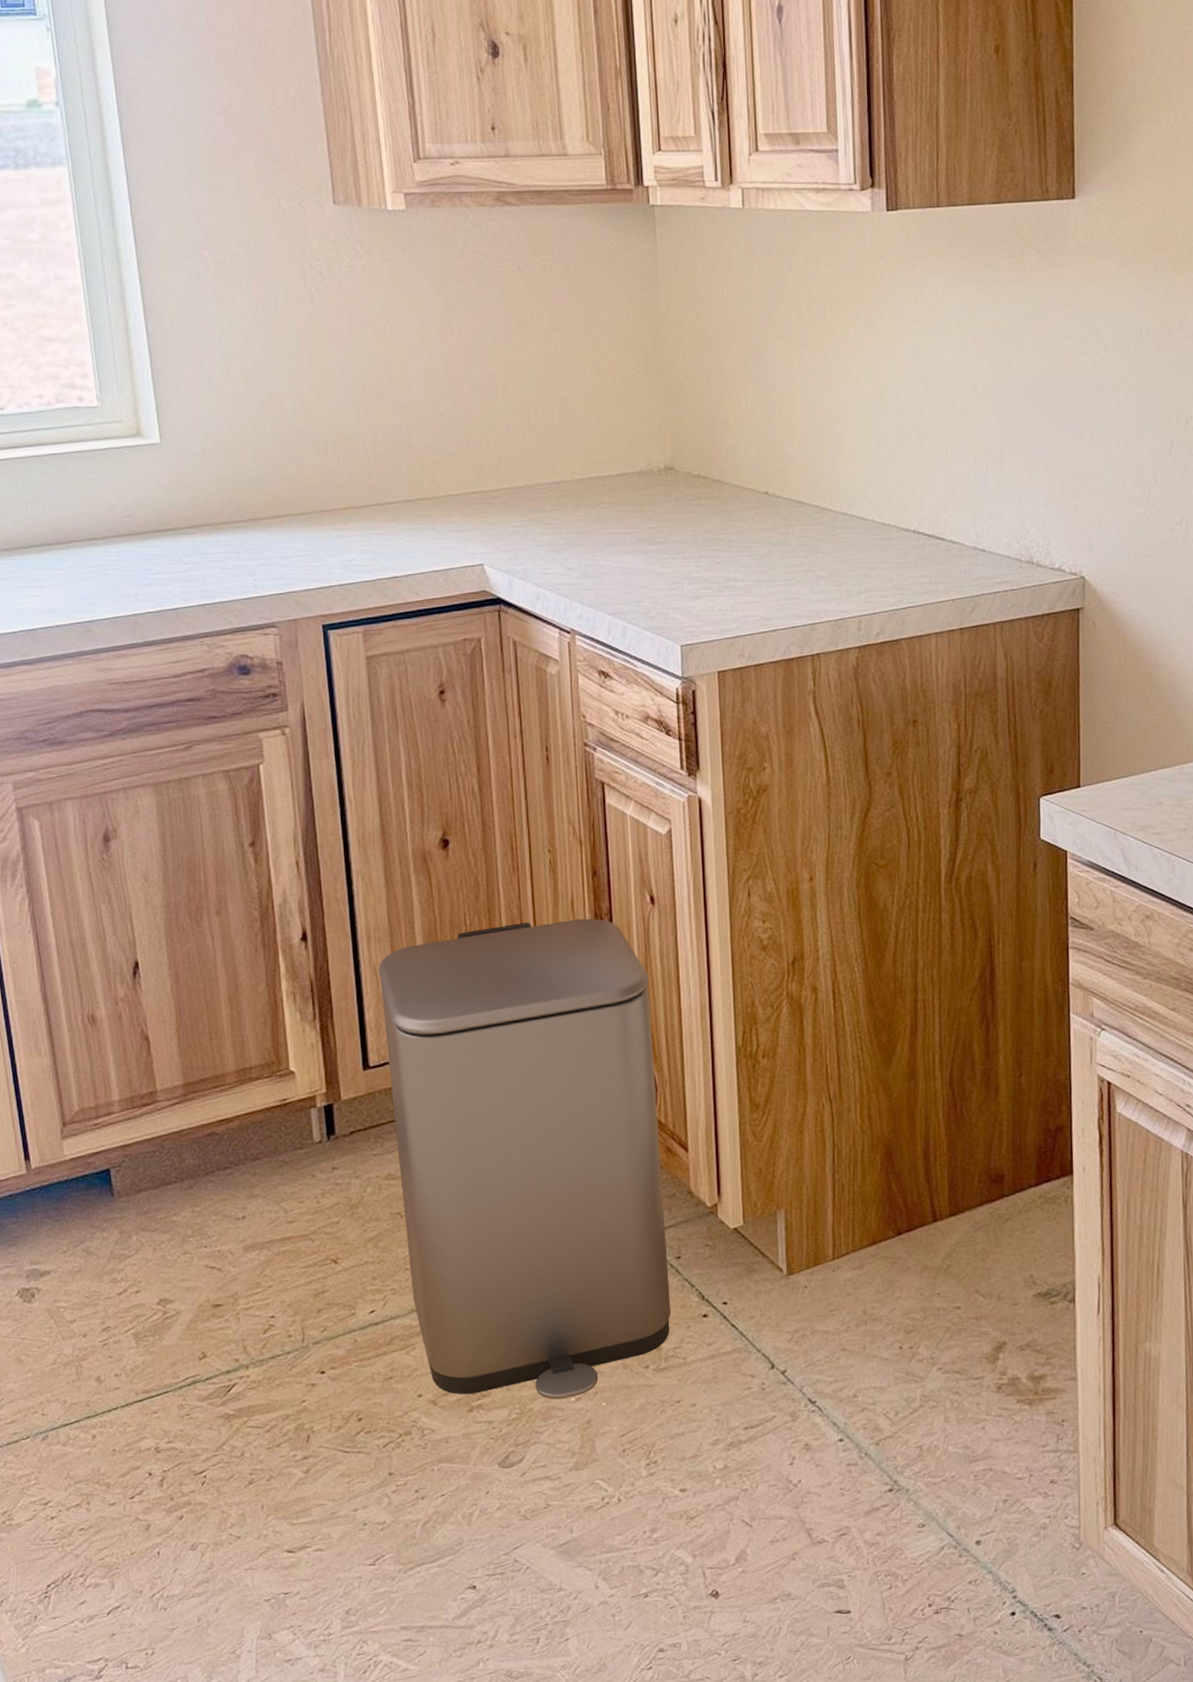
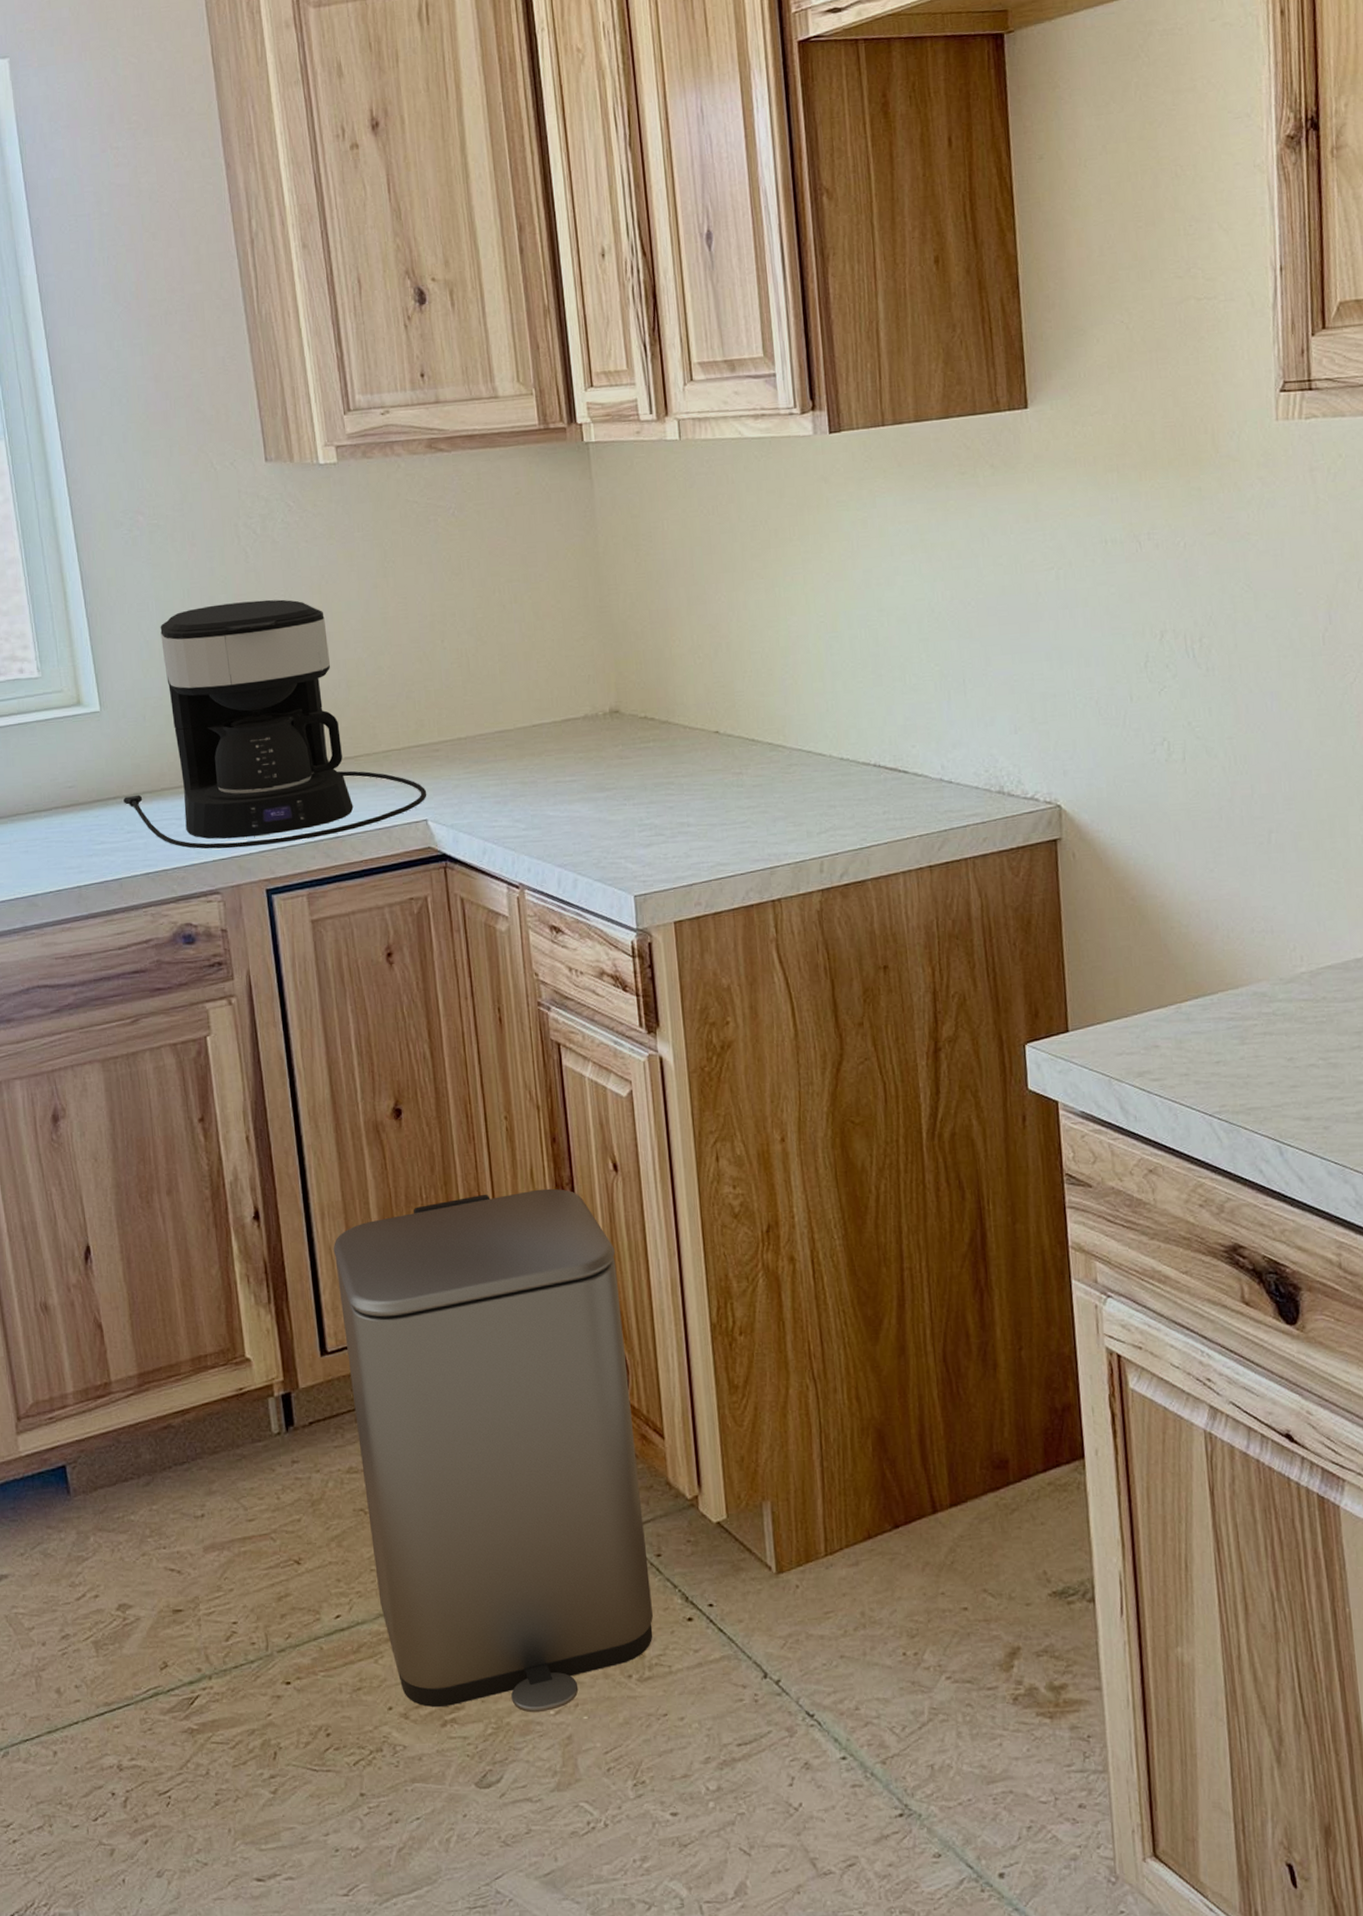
coffee maker: none [182,341,484,584] -> present [123,599,427,850]

